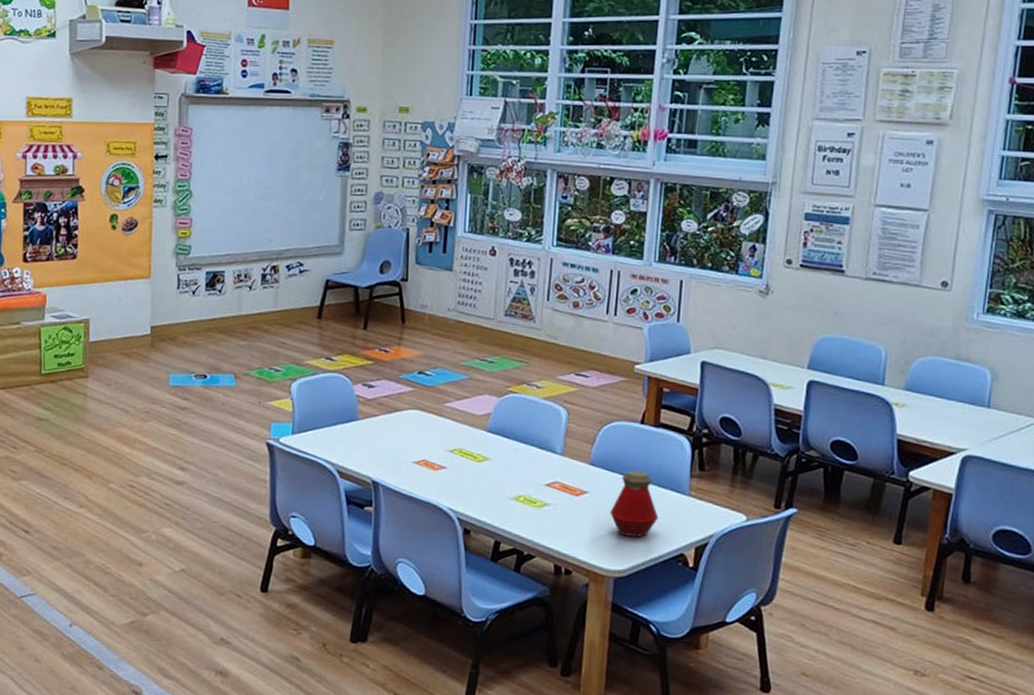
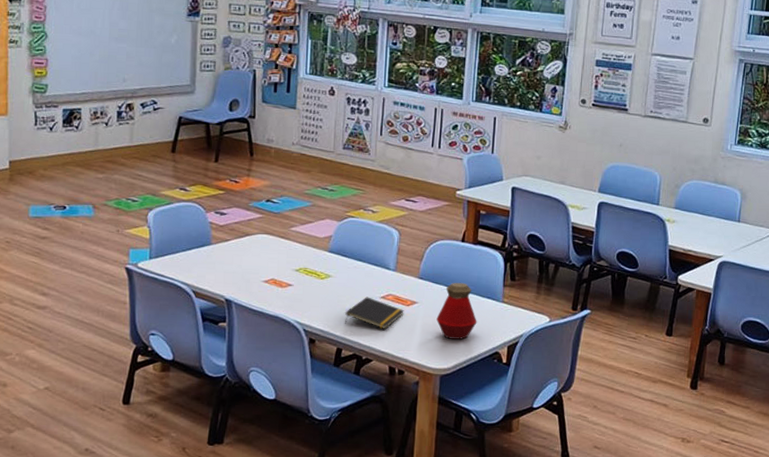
notepad: none [504,483,573,522] -> present [345,297,404,330]

